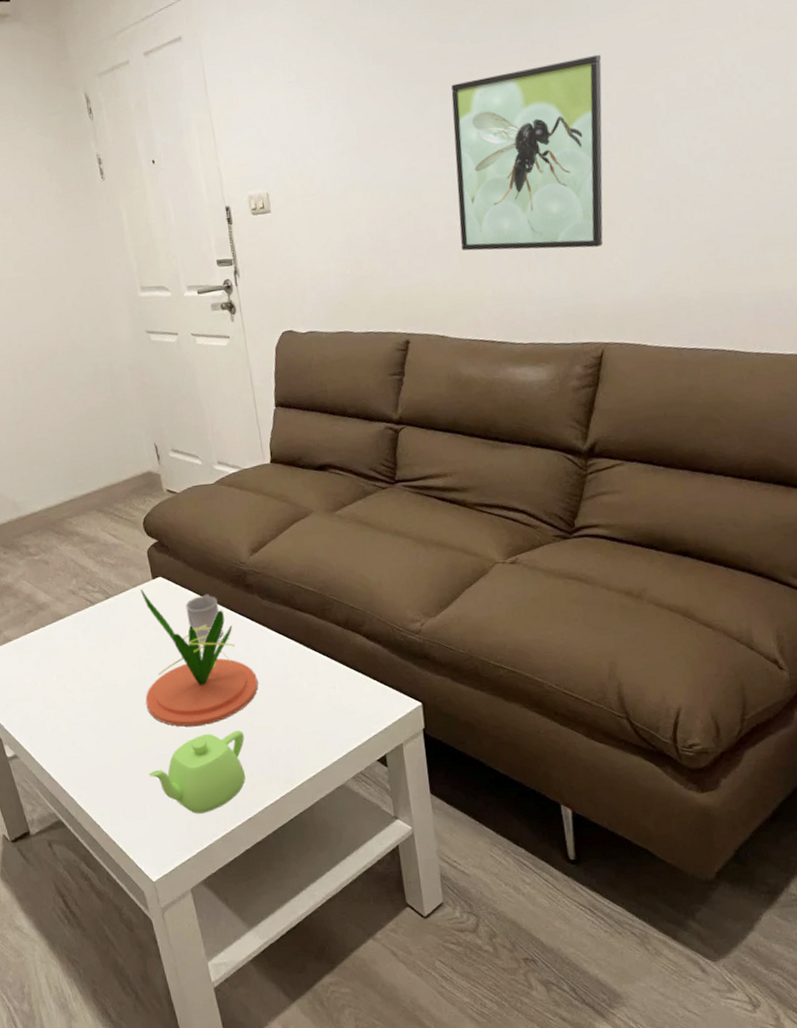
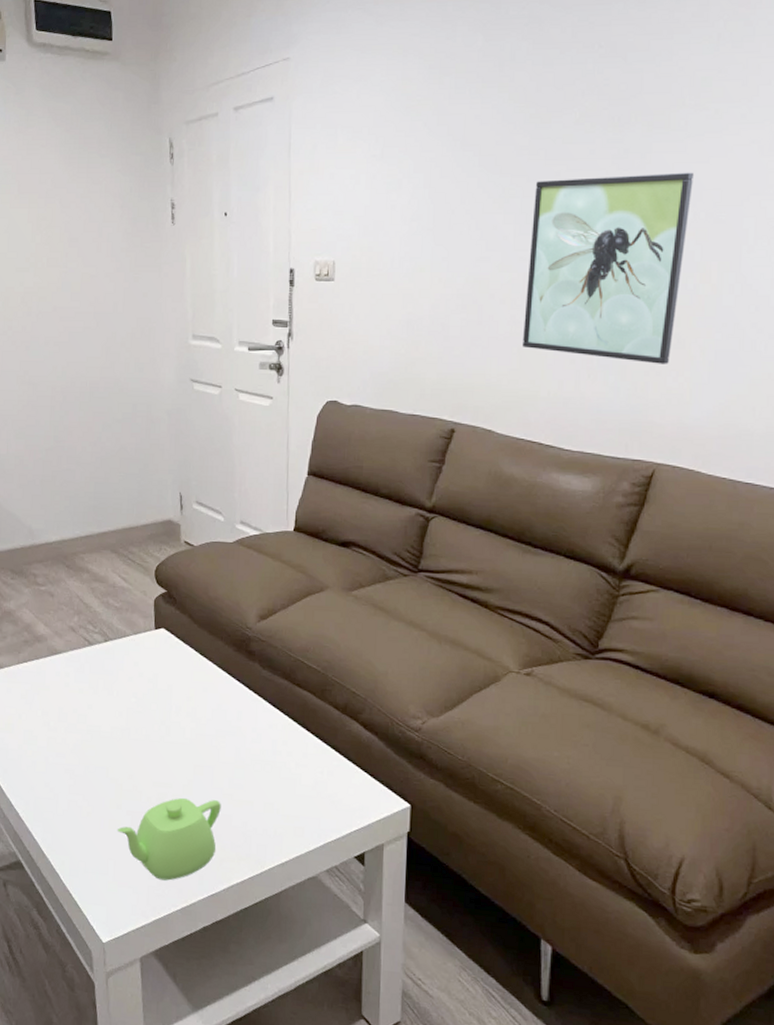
plant: present [141,589,258,727] -> none [126,638,244,789]
cup: present [185,594,224,643] -> none [183,653,218,704]

